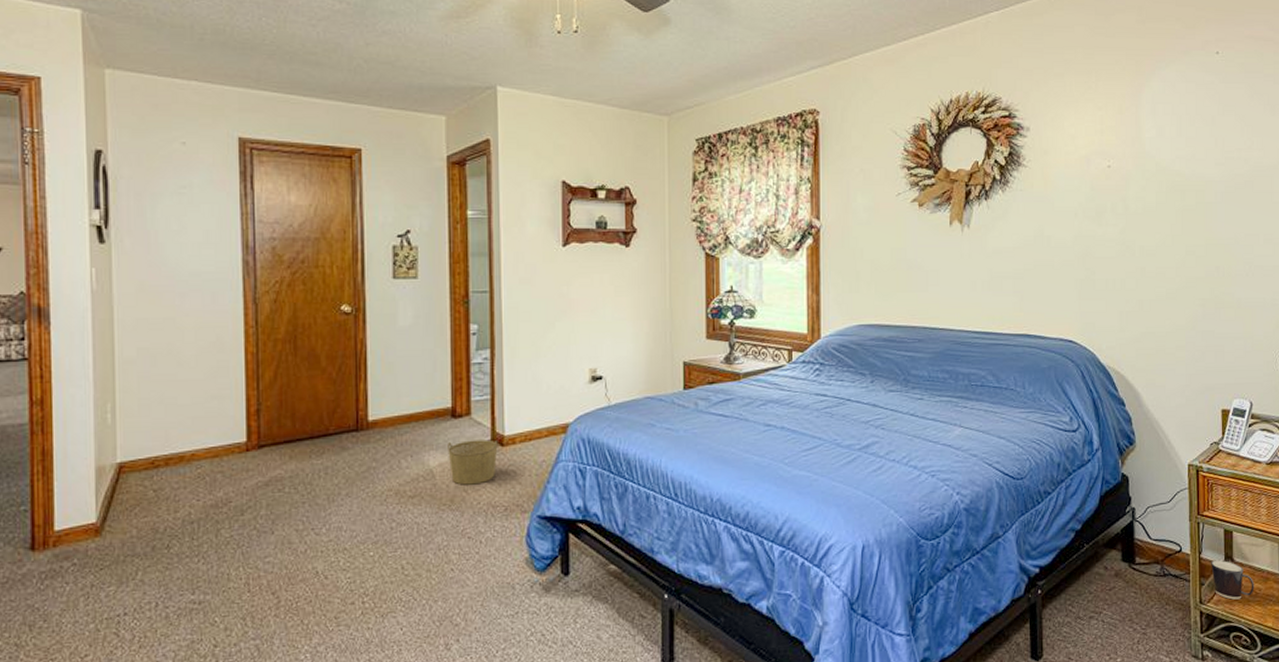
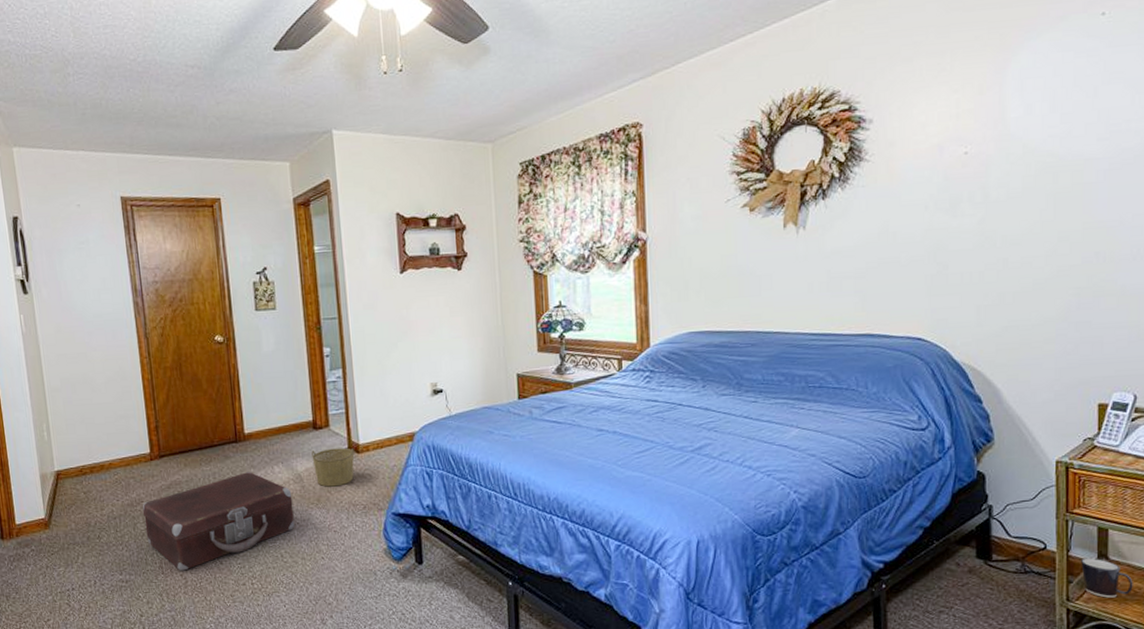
suitcase: none [229,466,421,588] -> present [142,472,295,571]

